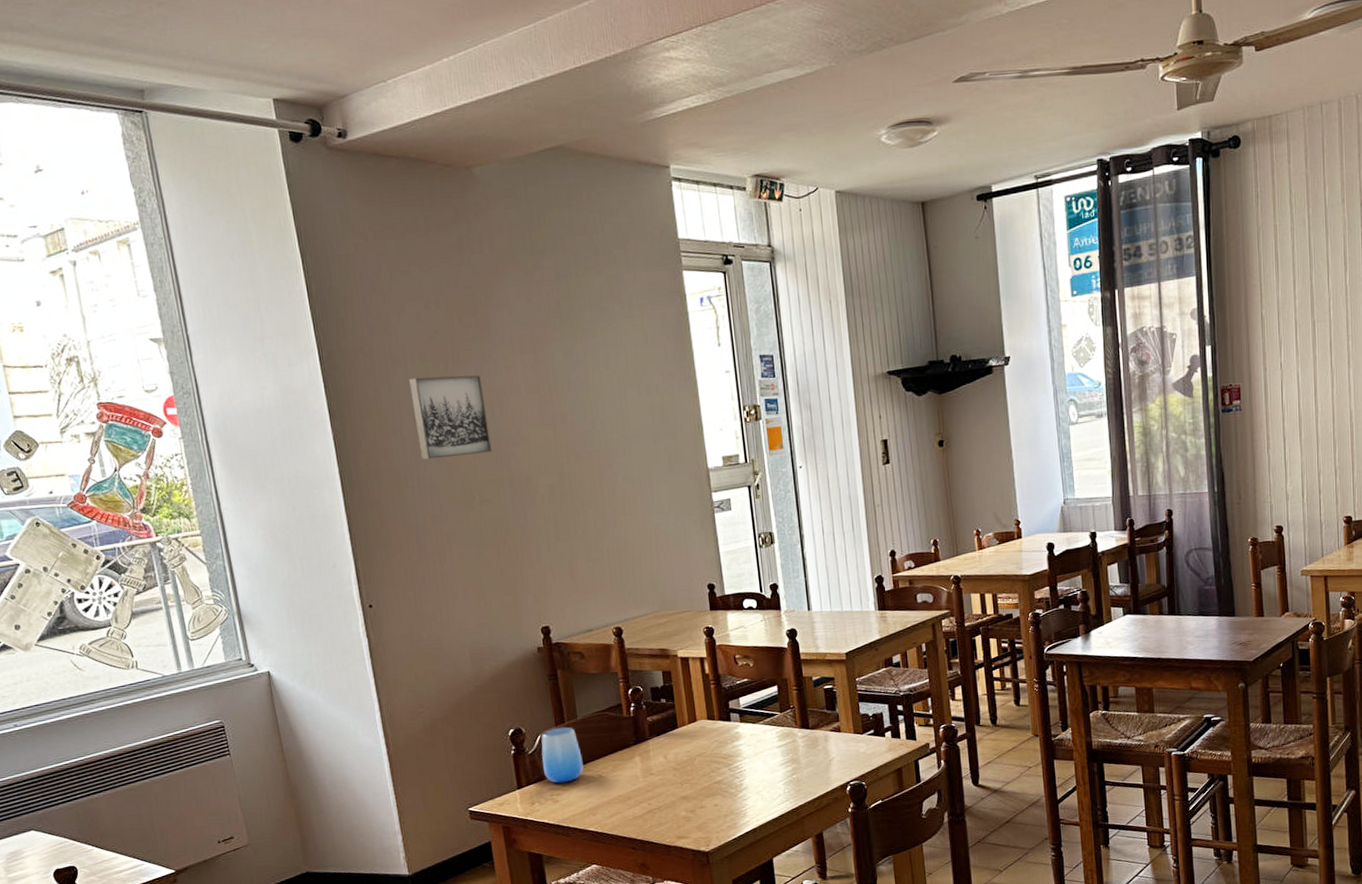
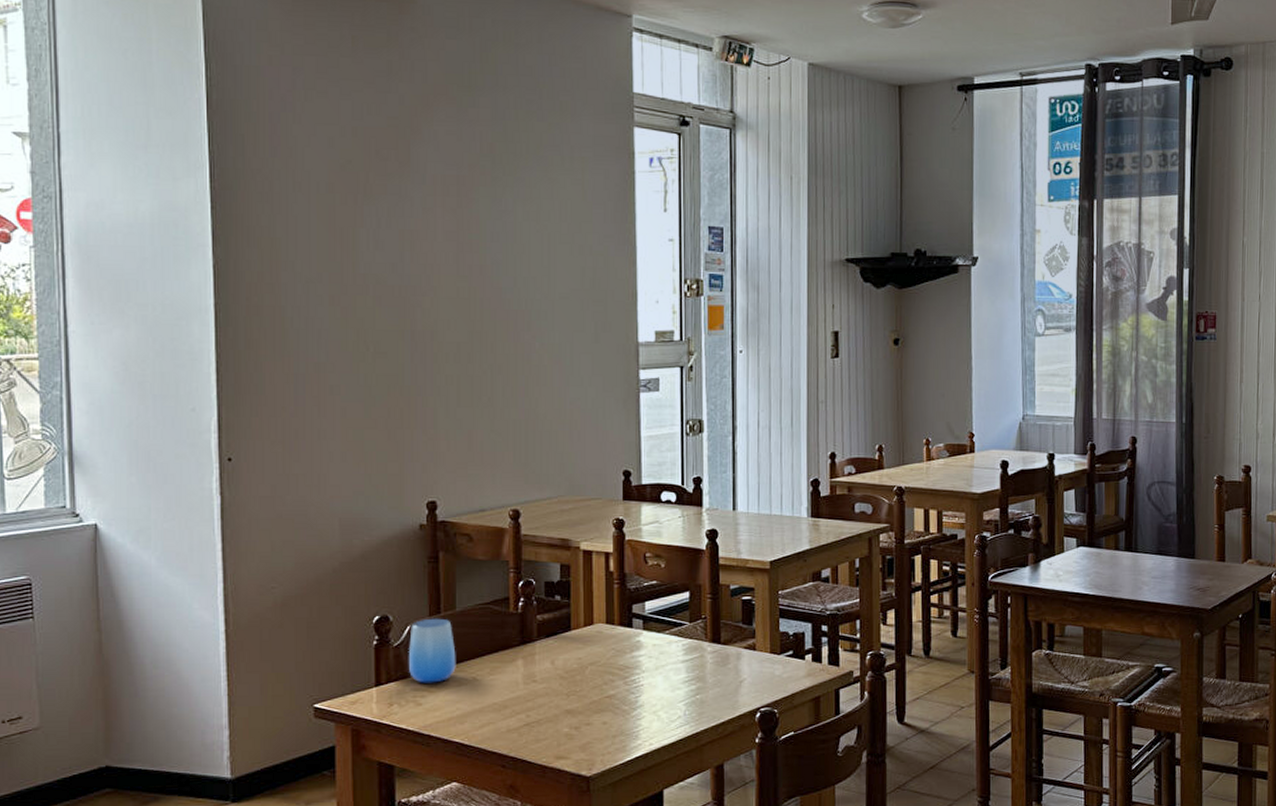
wall art: present [409,375,492,460] -> none [311,209,396,301]

